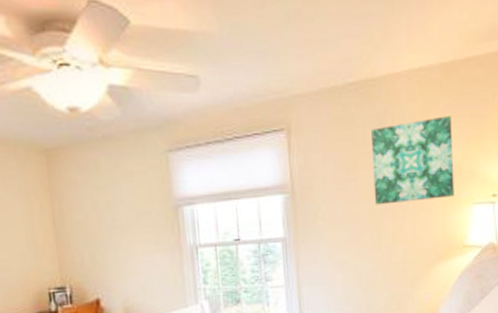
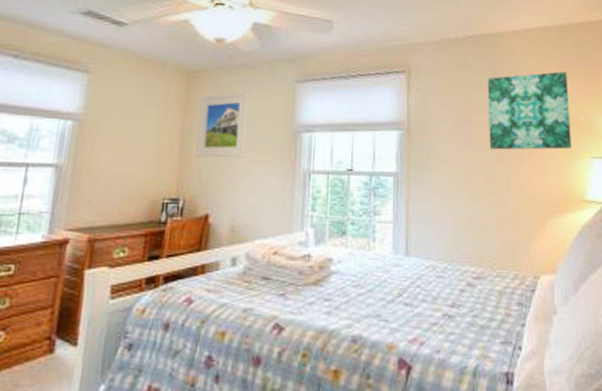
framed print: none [66,168,126,243] -> present [196,92,249,158]

